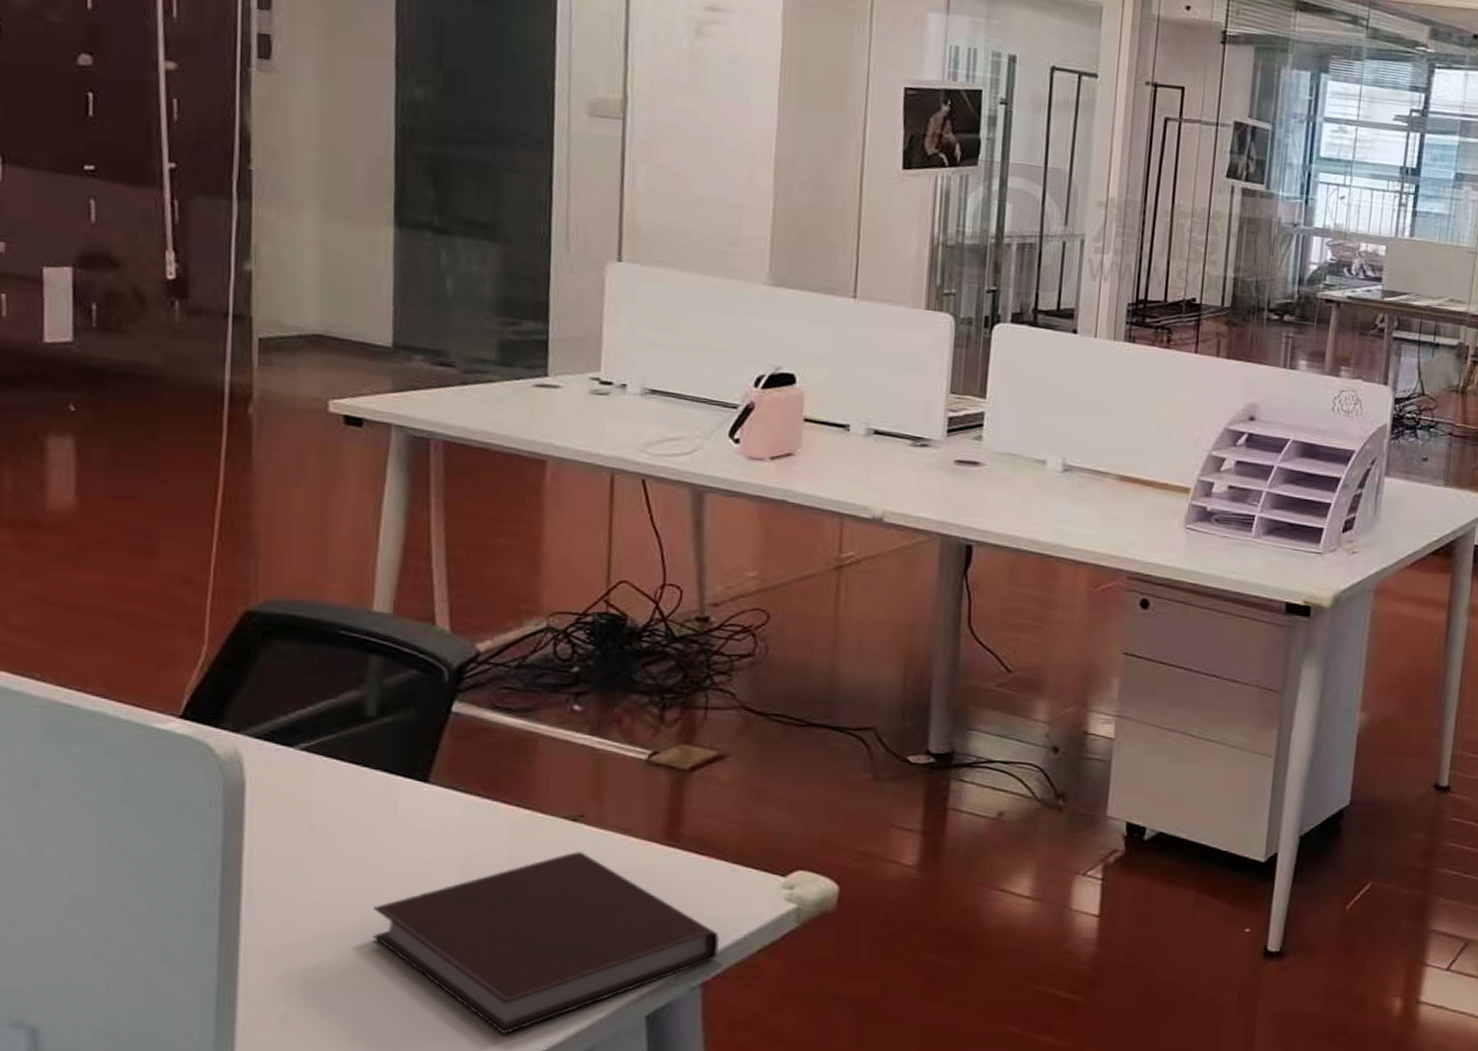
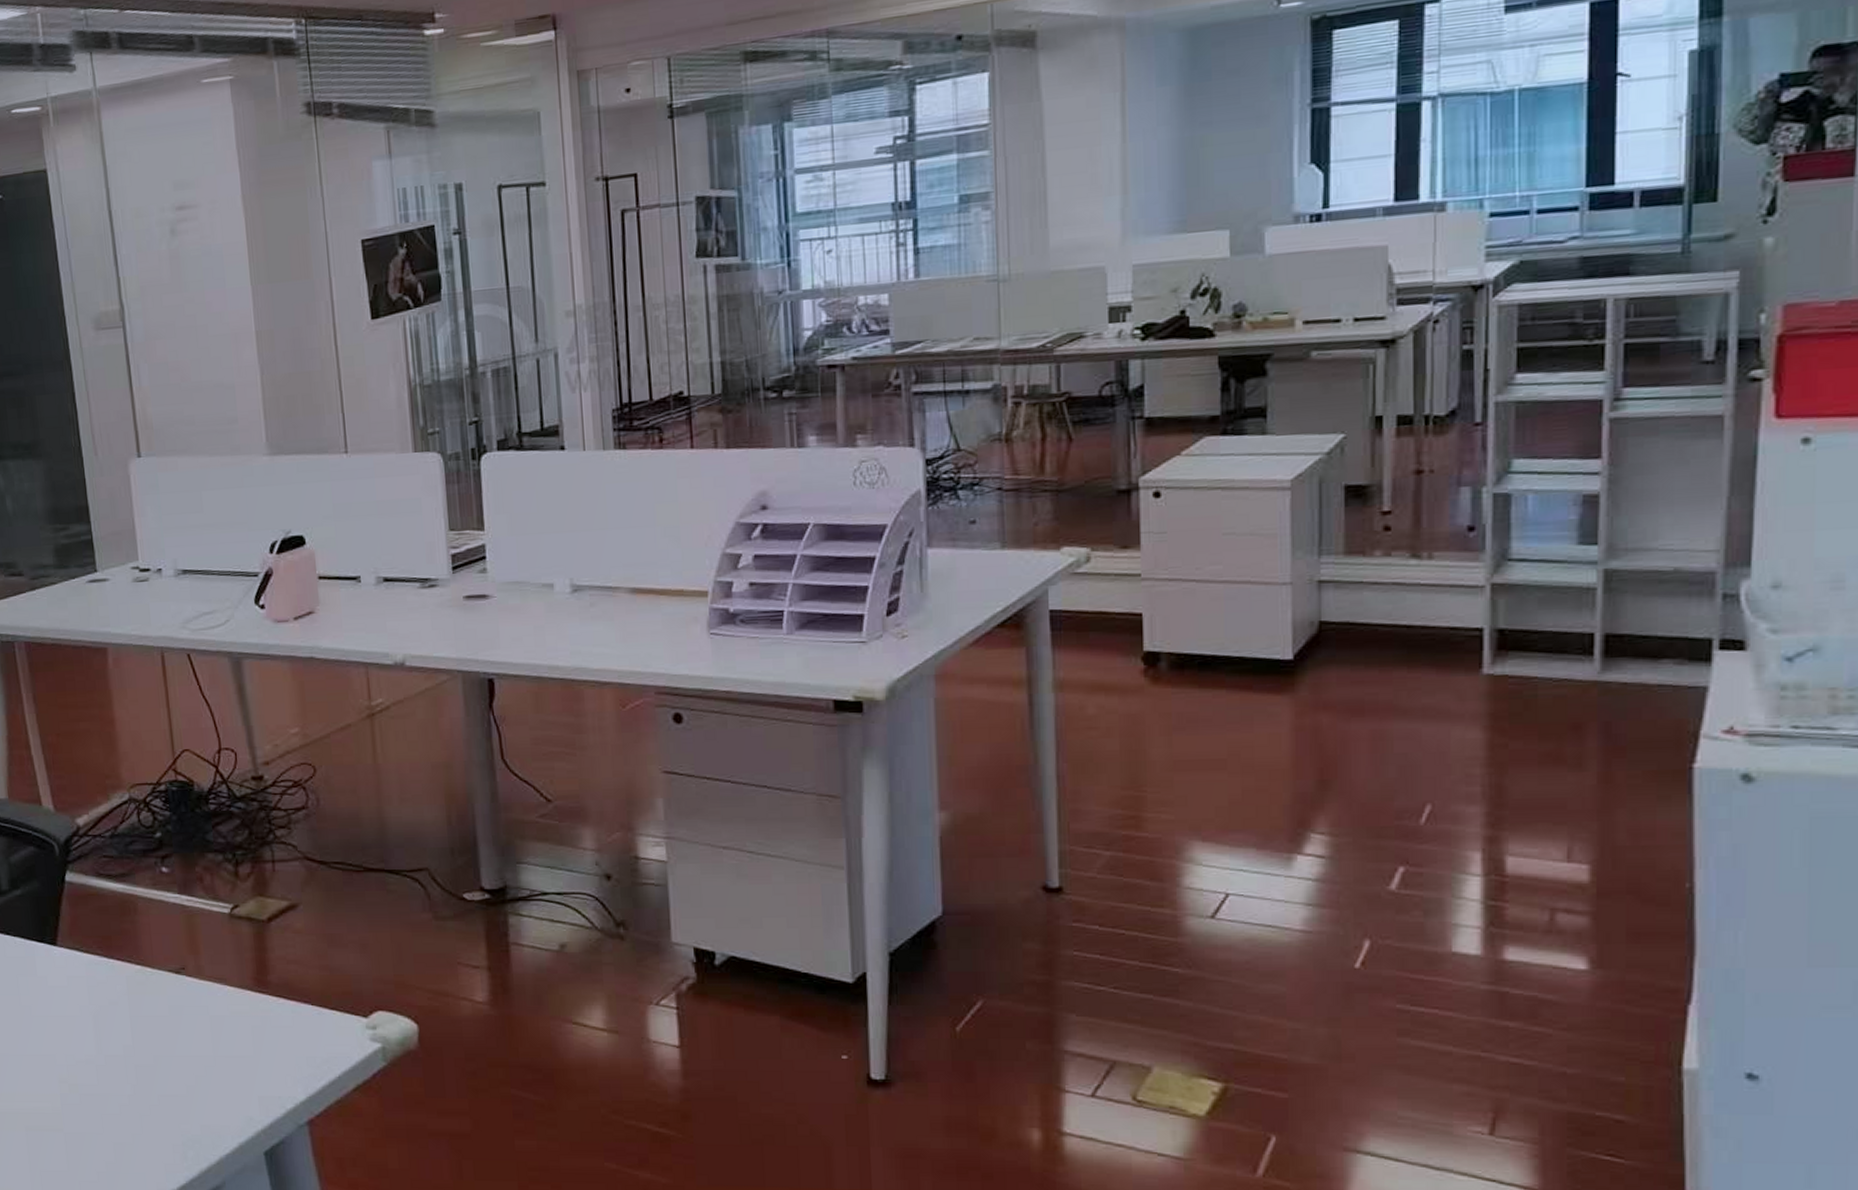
notebook: present [373,852,720,1035] -> none [30,1002,319,1170]

